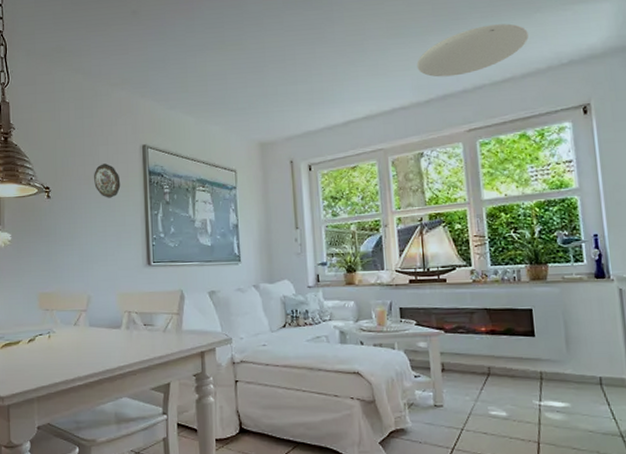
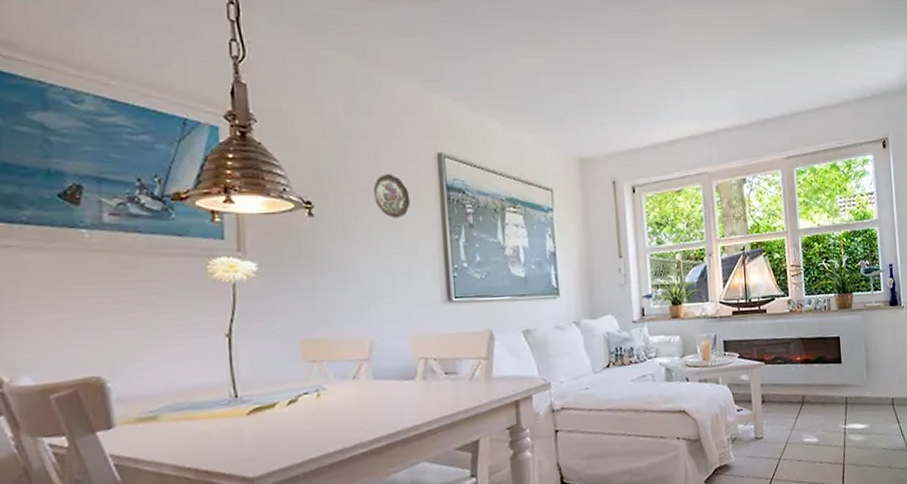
ceiling light: present [416,23,528,77] -> none [739,50,839,100]

